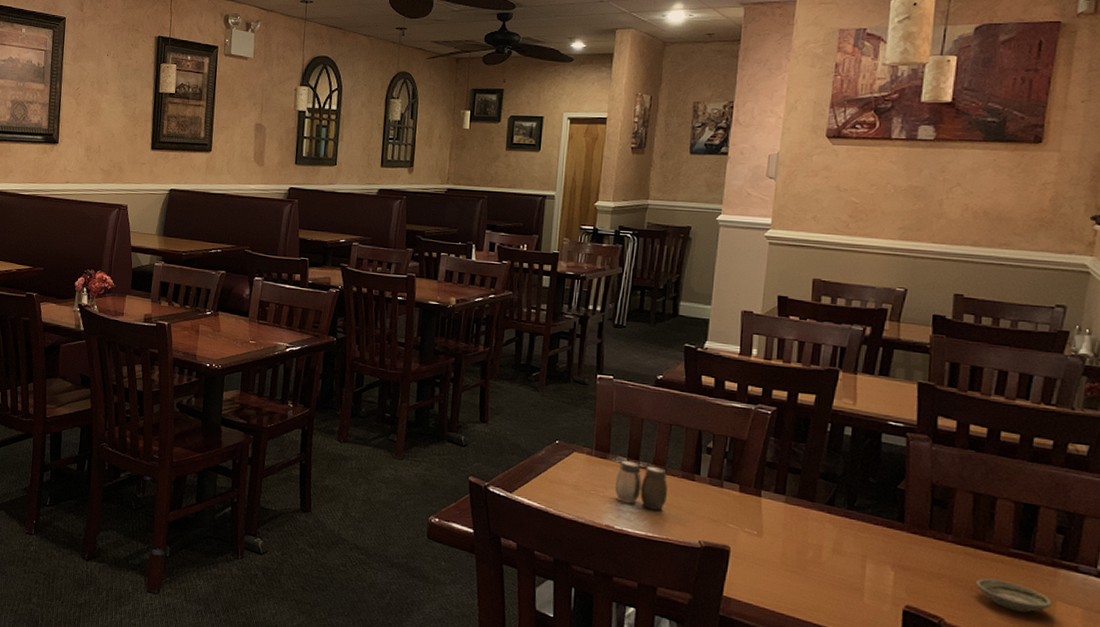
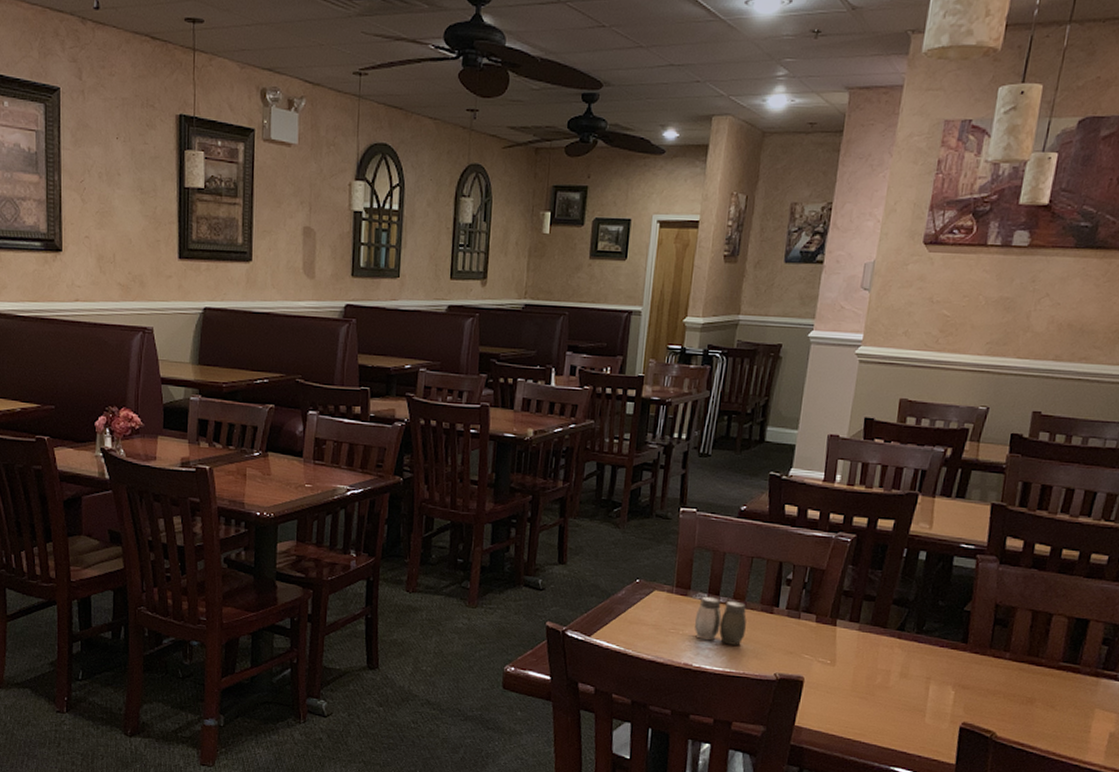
saucer: present [975,578,1052,613] -> none [1026,691,1091,721]

